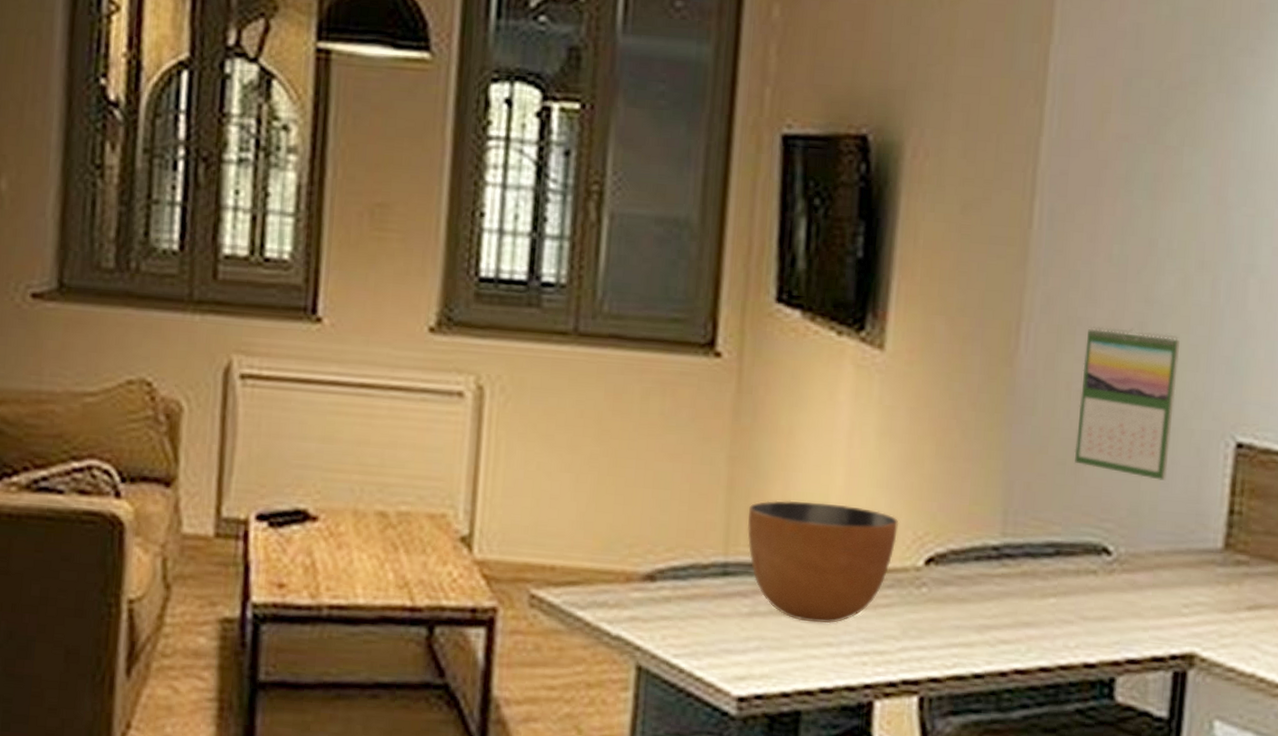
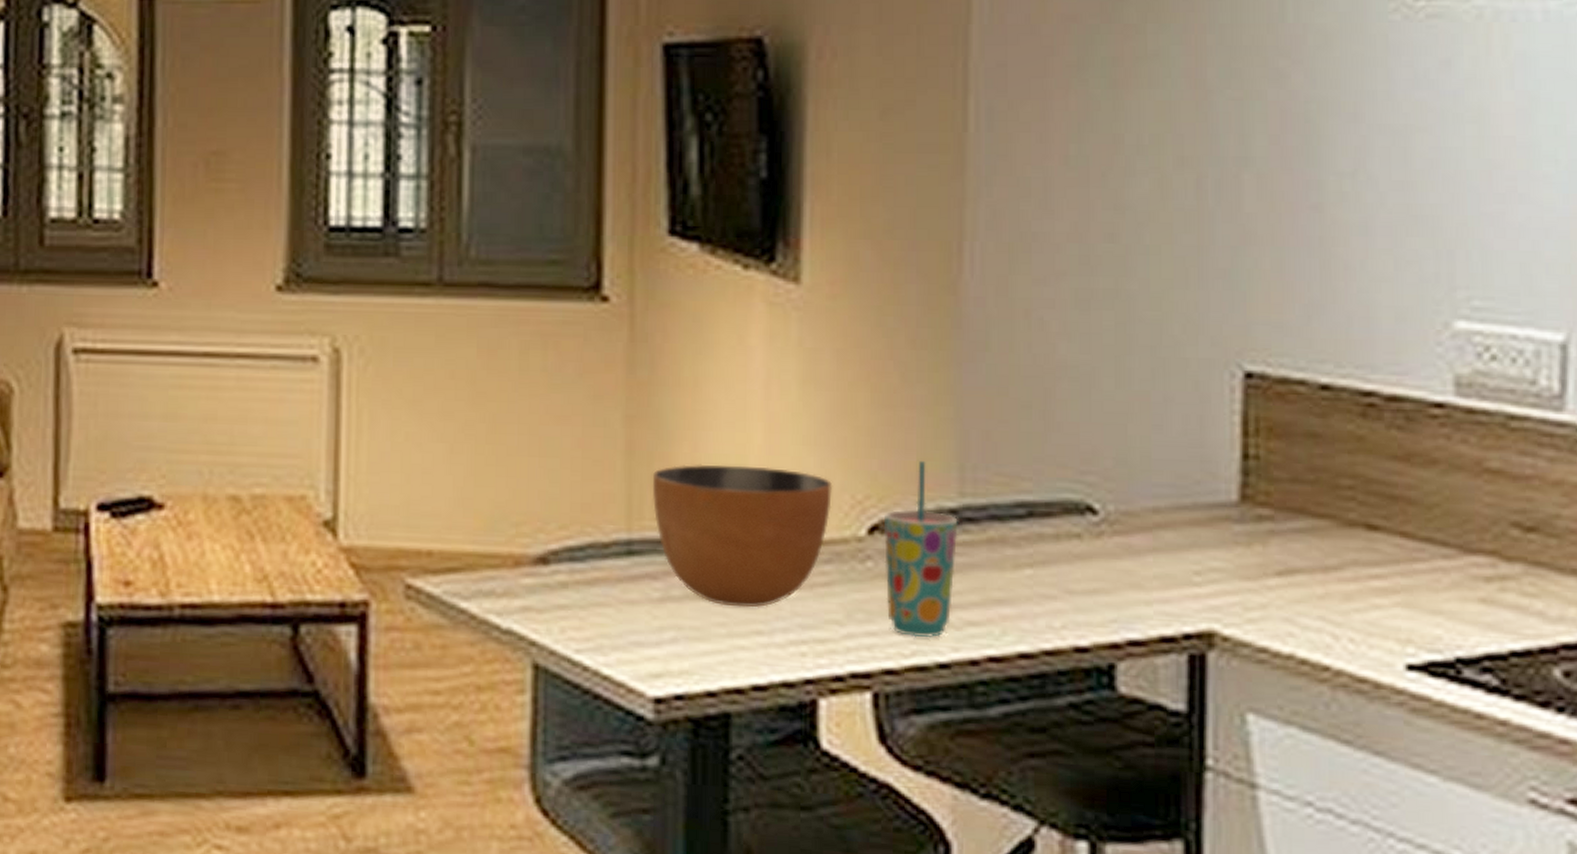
cup: none [935,505,999,653] -> present [883,461,958,638]
calendar: present [1074,325,1180,481] -> none [1041,240,1163,422]

